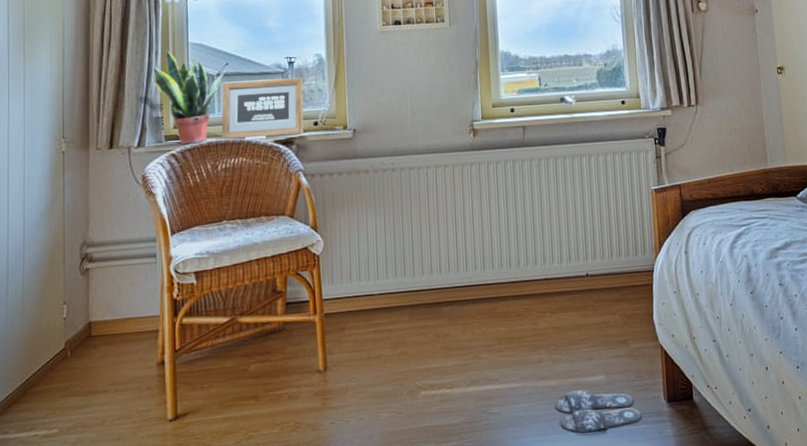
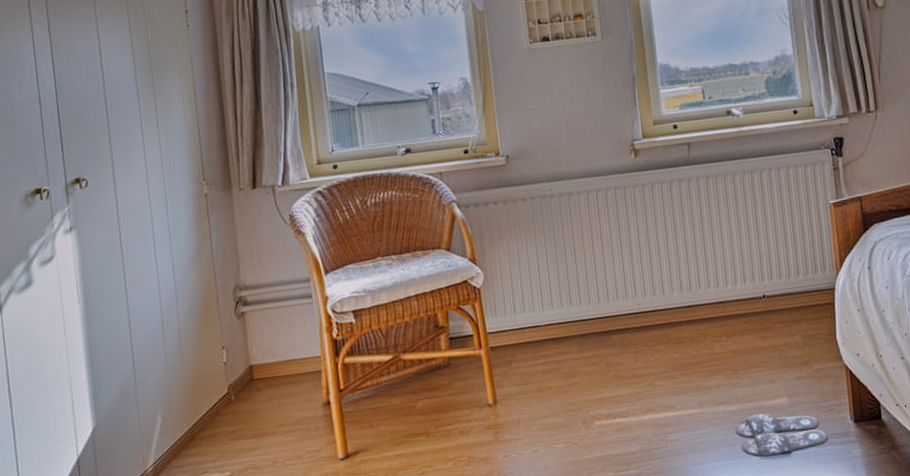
potted plant: present [154,50,227,145] -> none [290,82,367,181]
picture frame: present [221,77,304,140] -> none [364,103,454,174]

